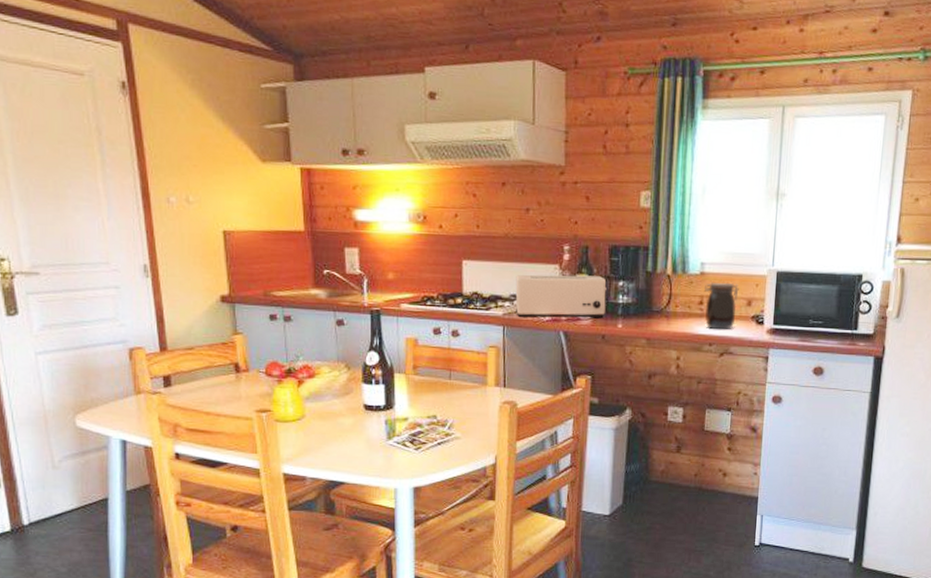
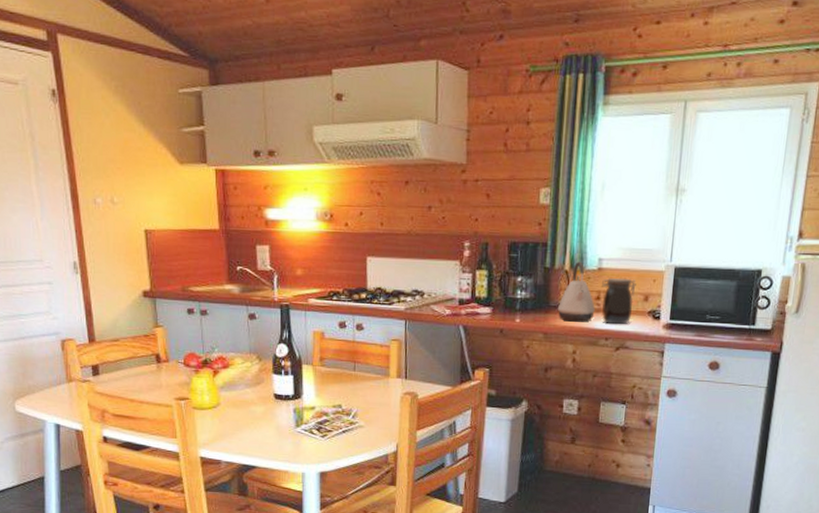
toaster: present [515,274,607,319] -> none [417,270,505,313]
kettle: none [660,265,698,328] -> present [557,261,595,322]

